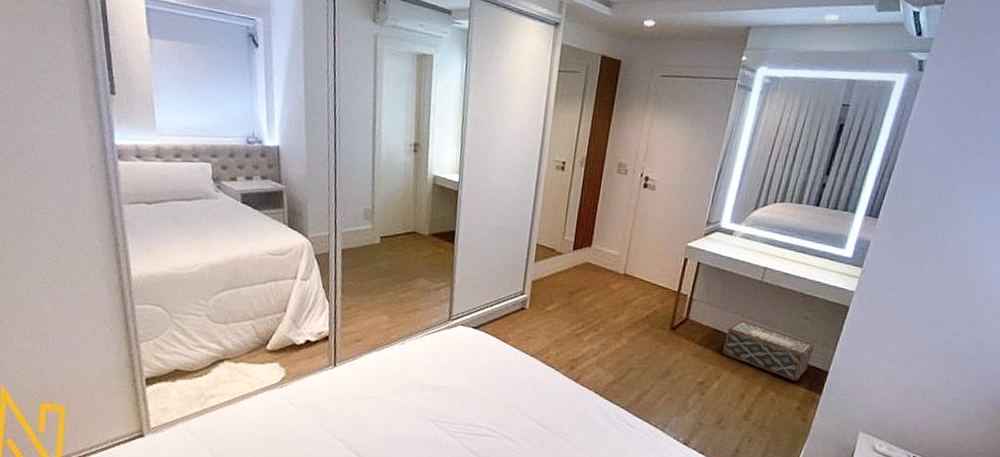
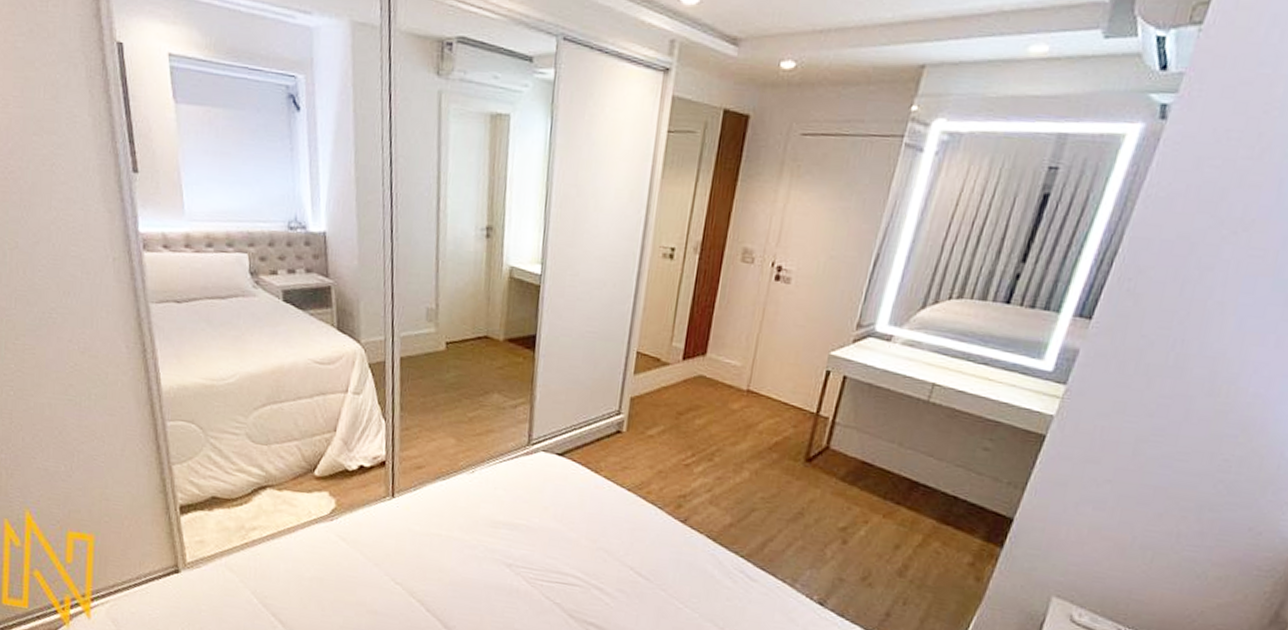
woven basket: present [722,320,815,381] -> none [872,450,996,530]

